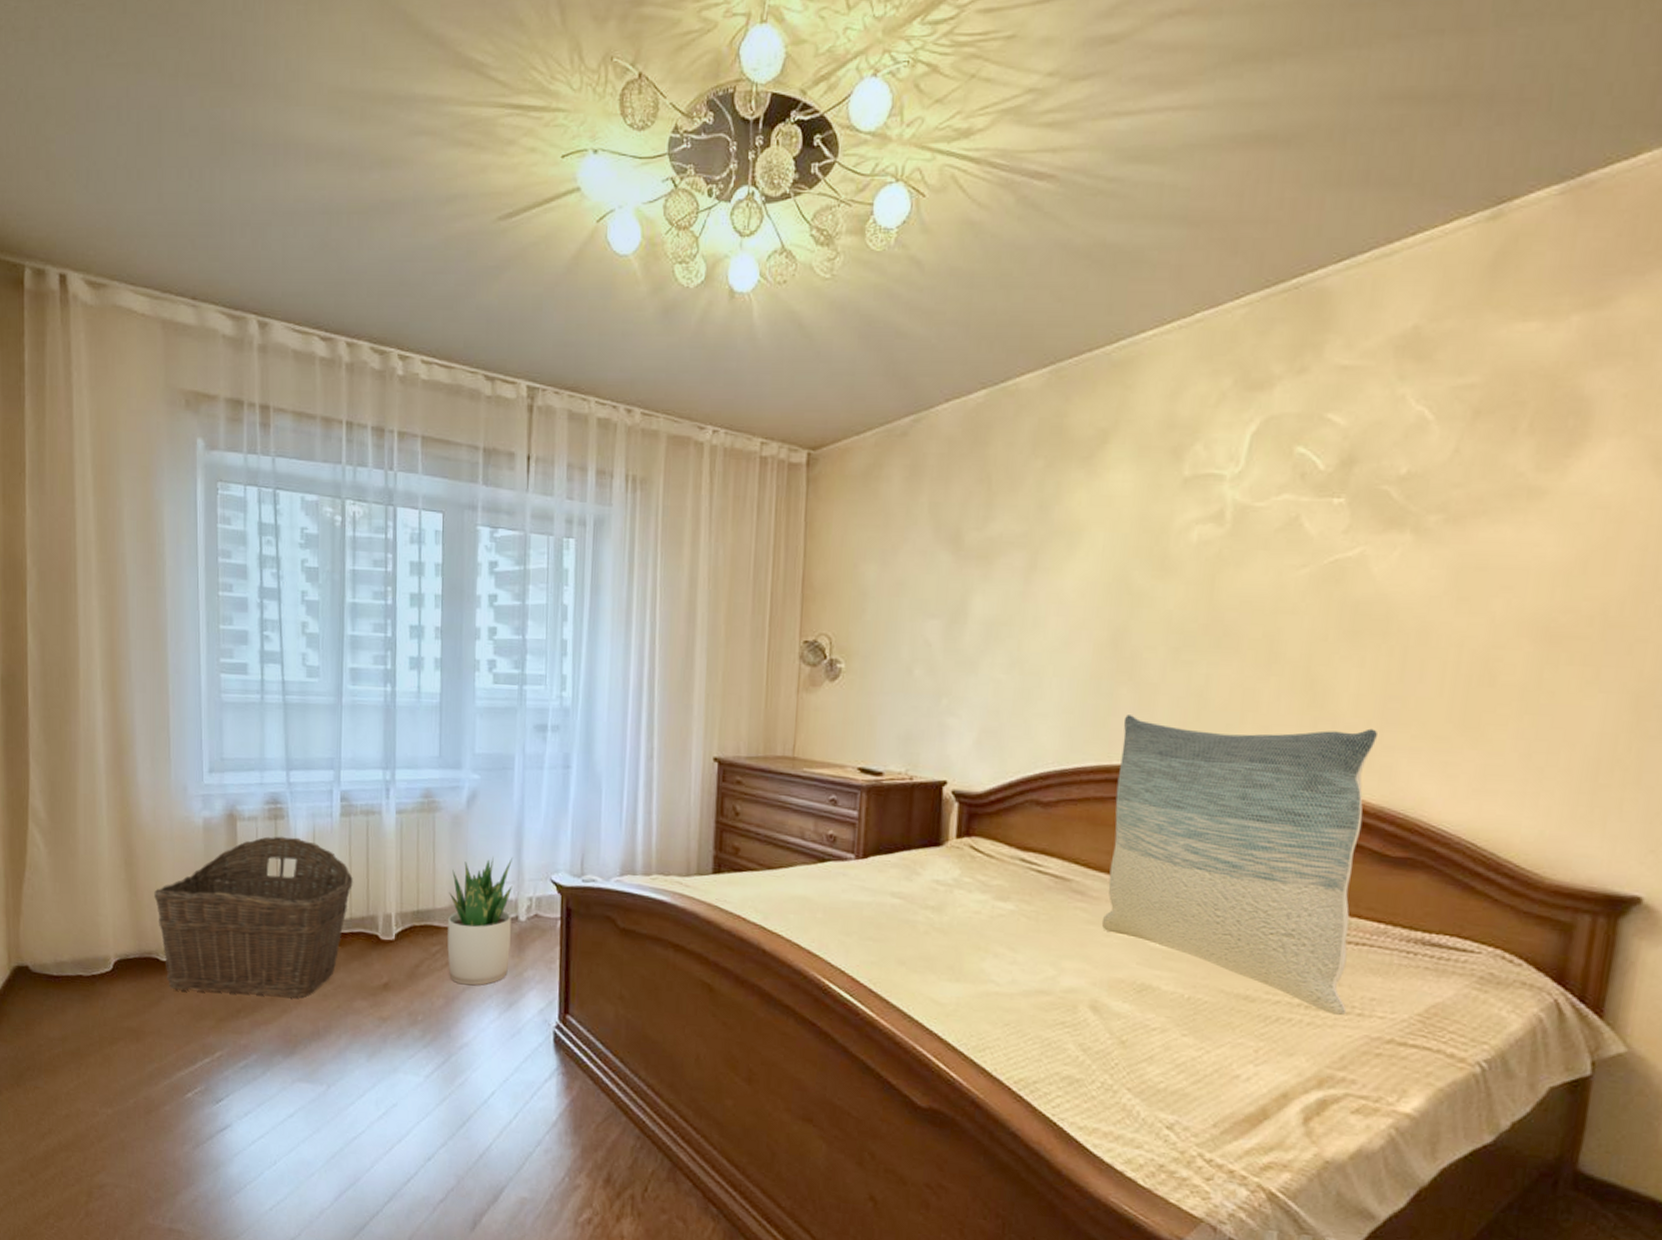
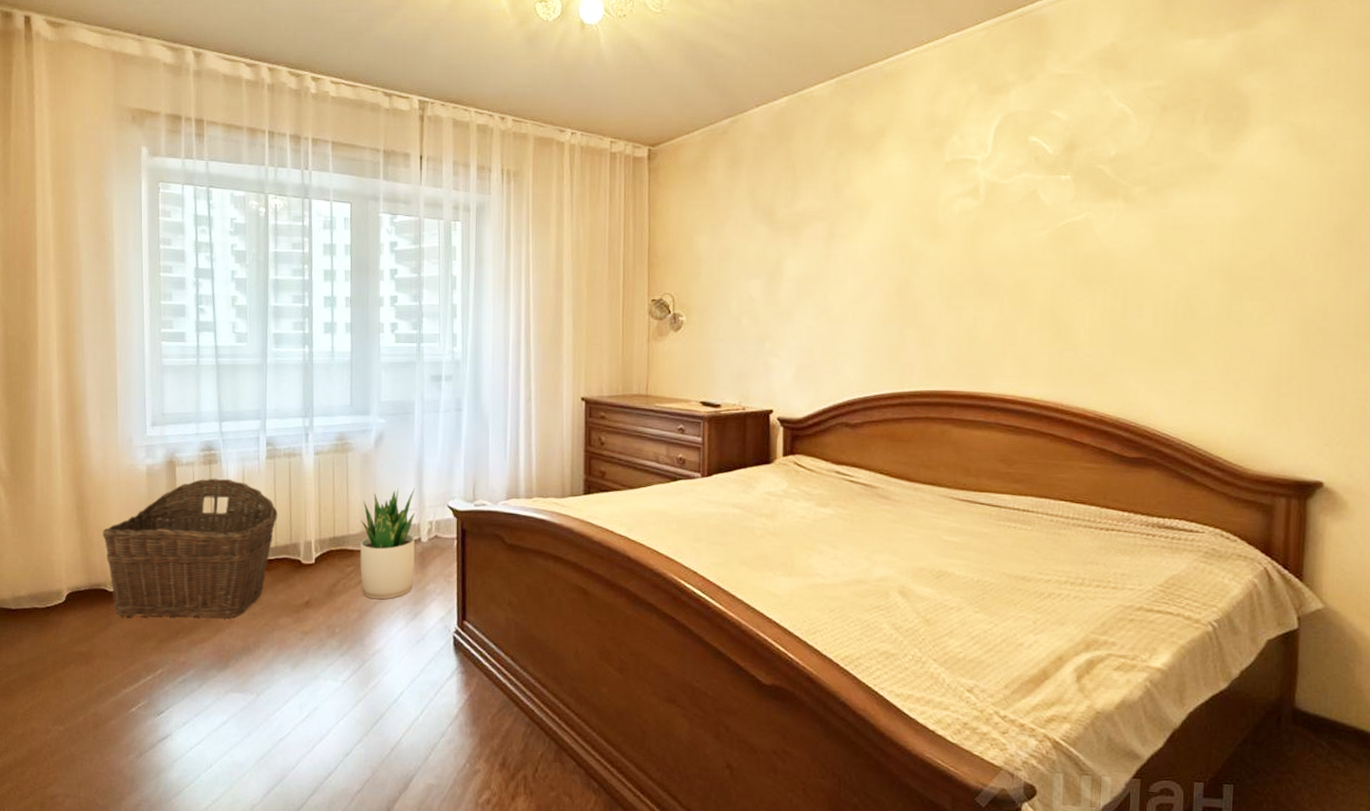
pillow: present [1101,715,1377,1016] -> none [904,351,1109,590]

